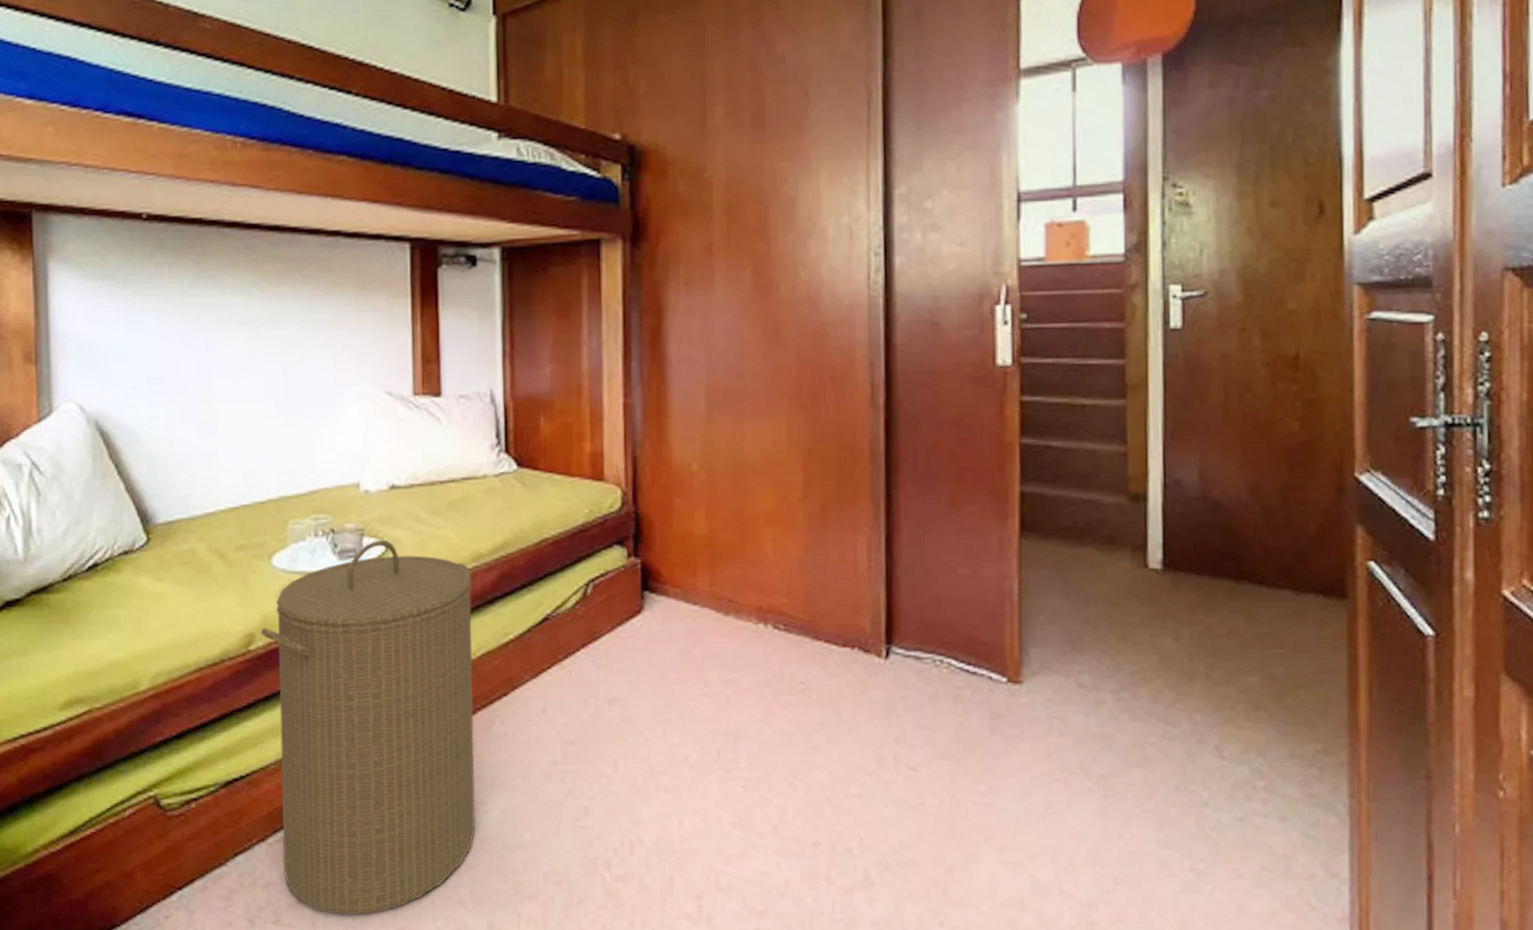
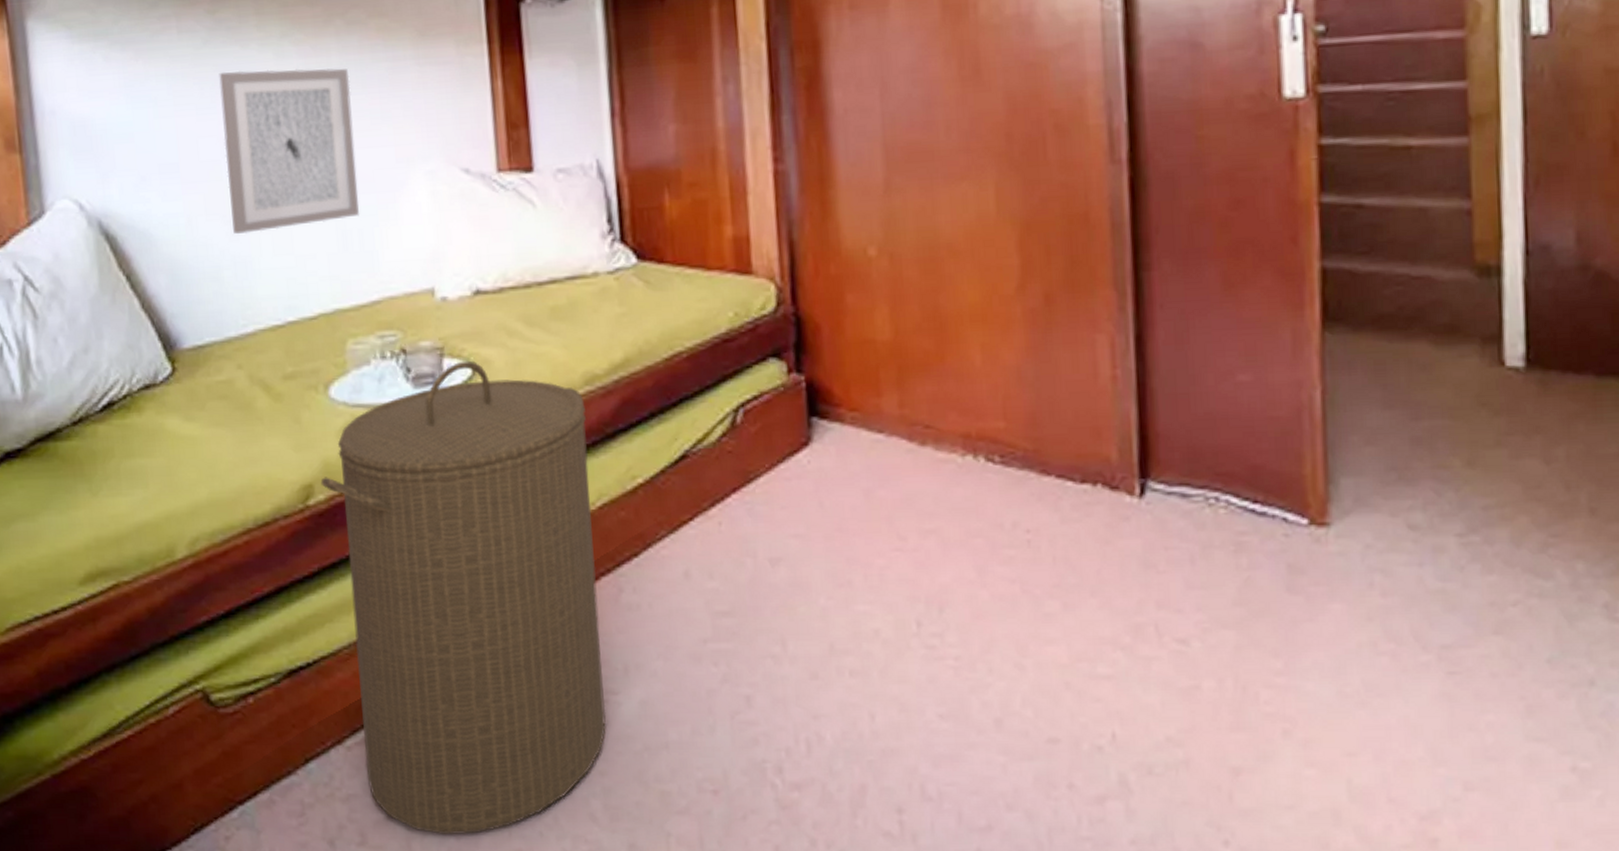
wall art: none [200,308,305,435] -> present [219,68,360,234]

